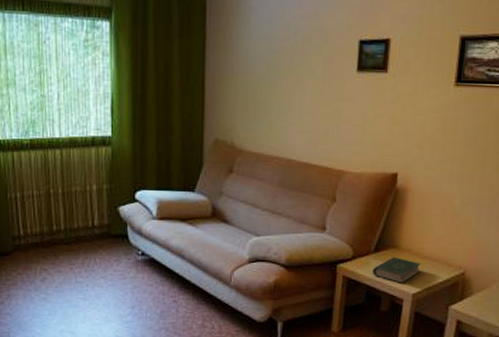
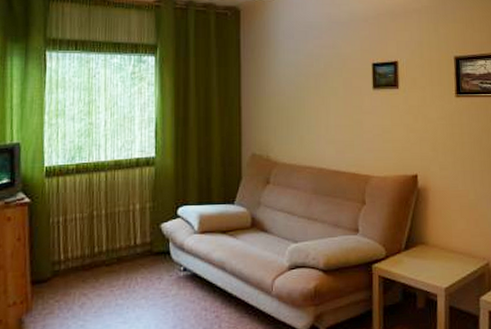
book: present [373,257,421,283] -> none [406,253,449,278]

